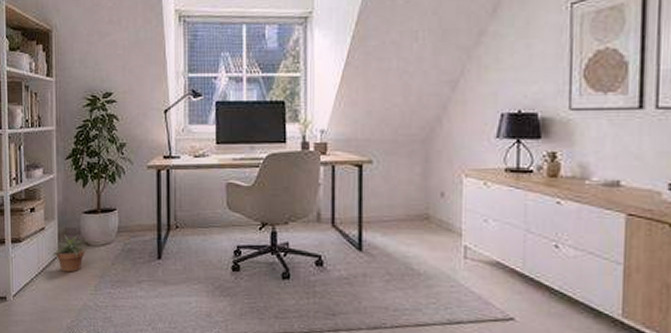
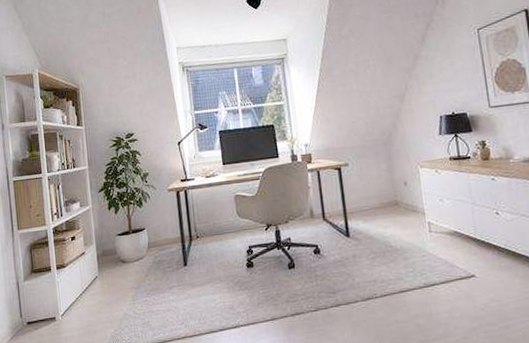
potted plant: present [51,234,89,273] -> none [92,255,125,288]

